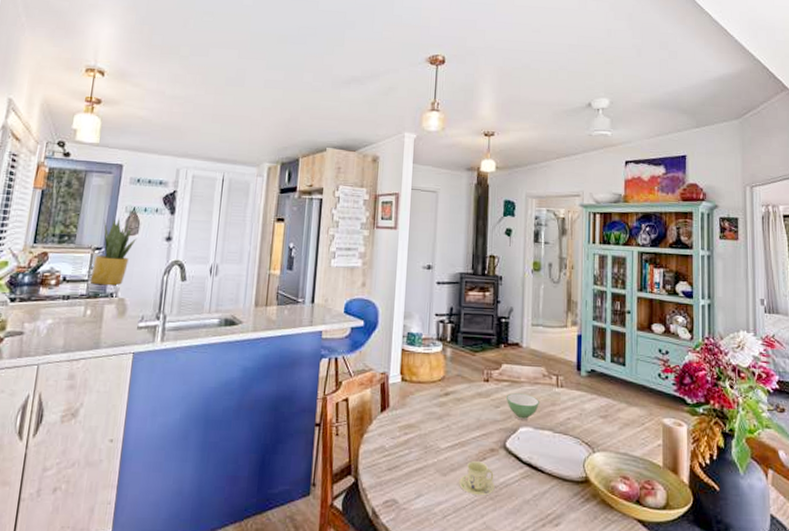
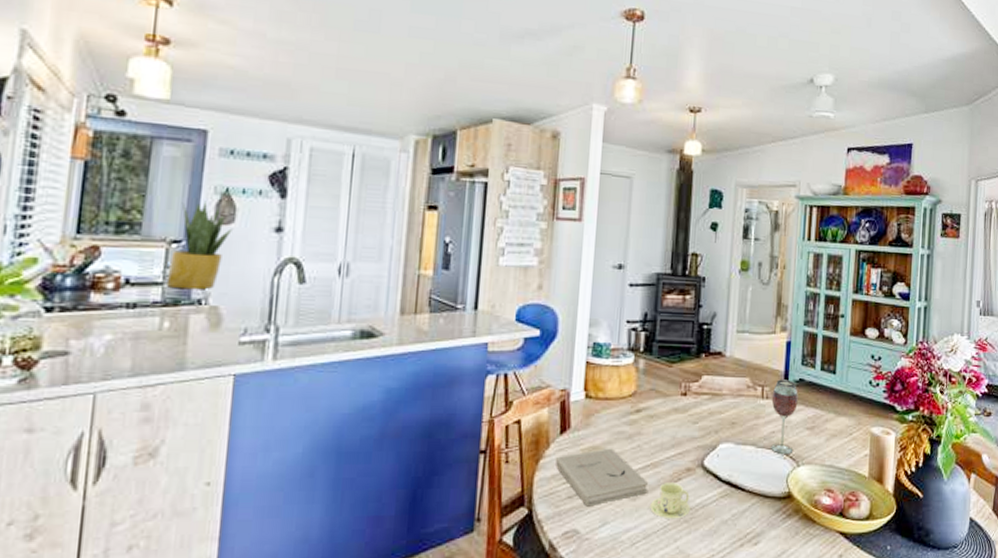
book: none [377,427,457,479] -> present [556,448,649,507]
bowl: present [505,393,539,420] -> none [705,407,742,436]
wineglass: none [566,370,591,440] -> present [771,379,798,454]

